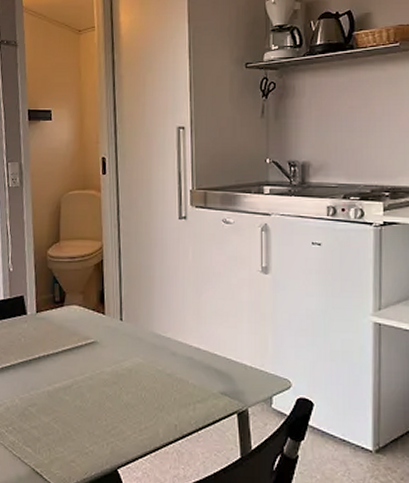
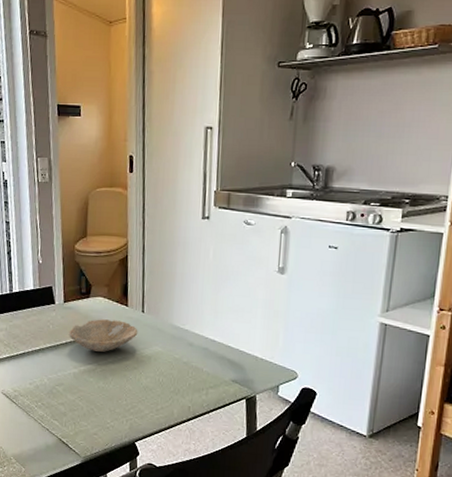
bowl: none [41,329,117,366] -> present [68,319,138,352]

